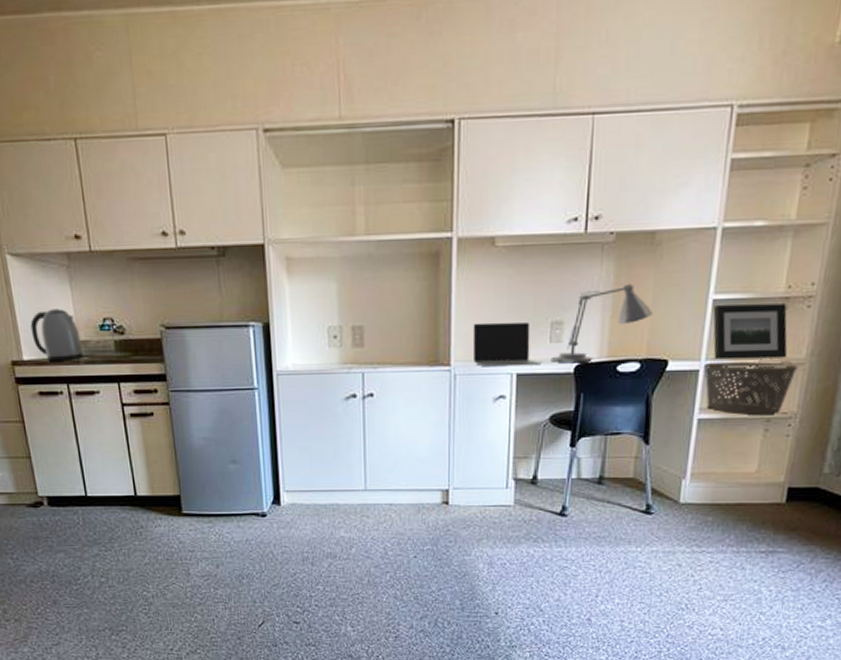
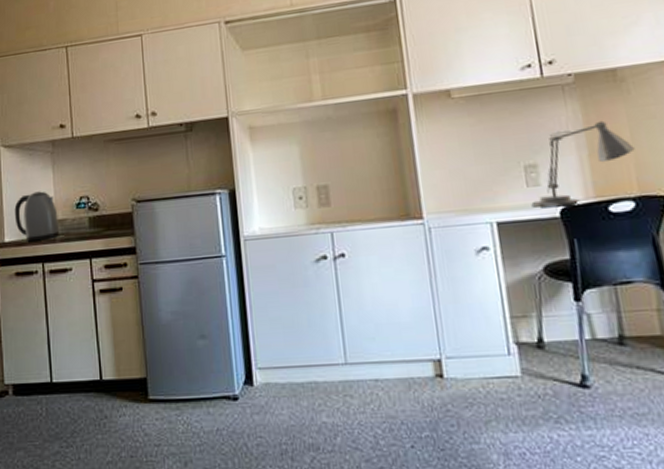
laptop: present [472,322,542,367] -> none [440,169,523,218]

